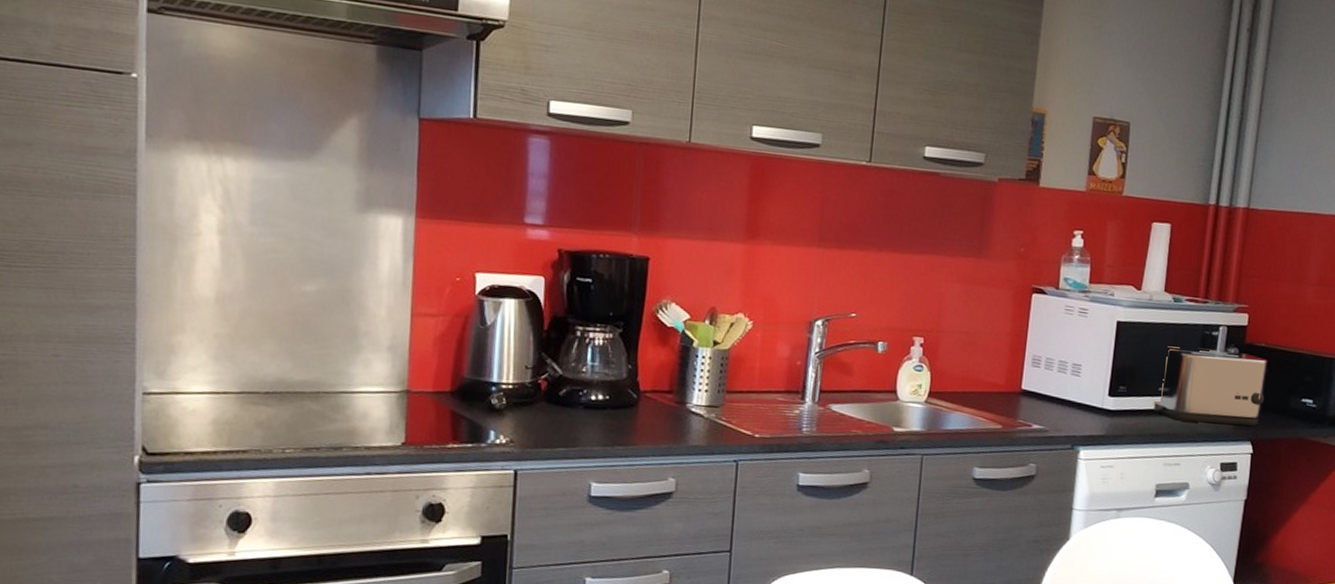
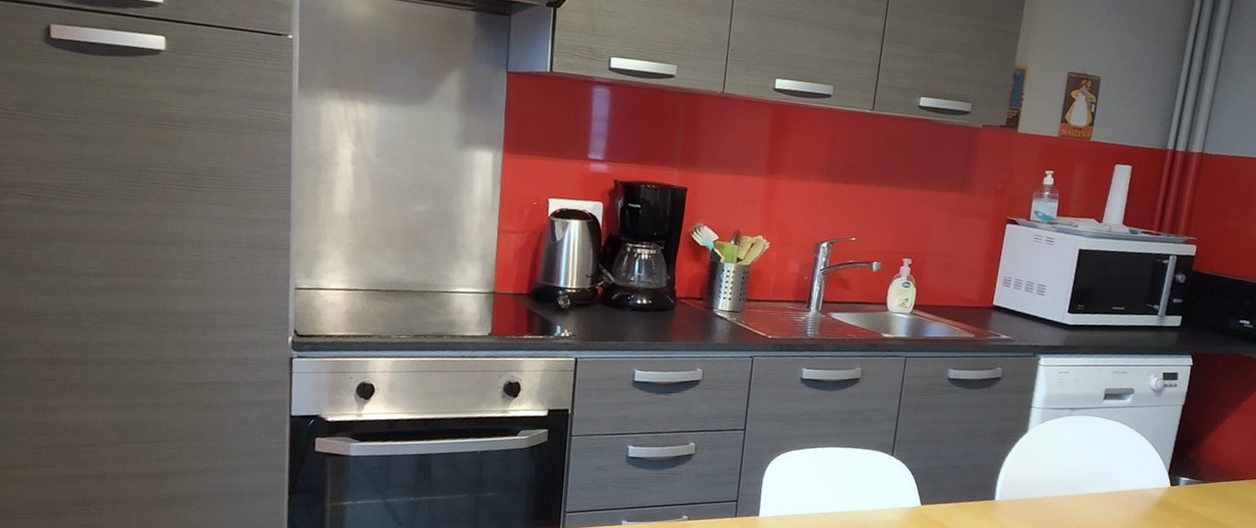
toaster: present [1153,346,1269,427] -> none [1107,271,1212,343]

